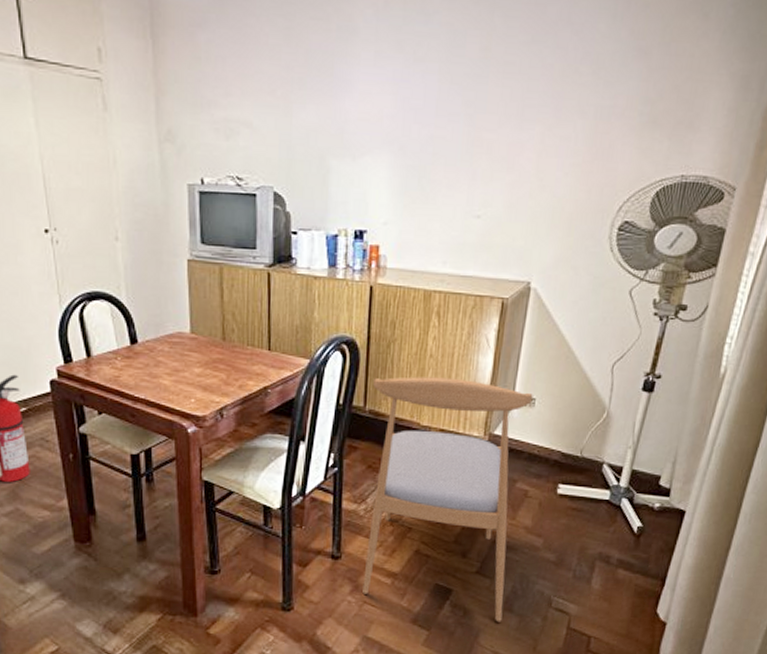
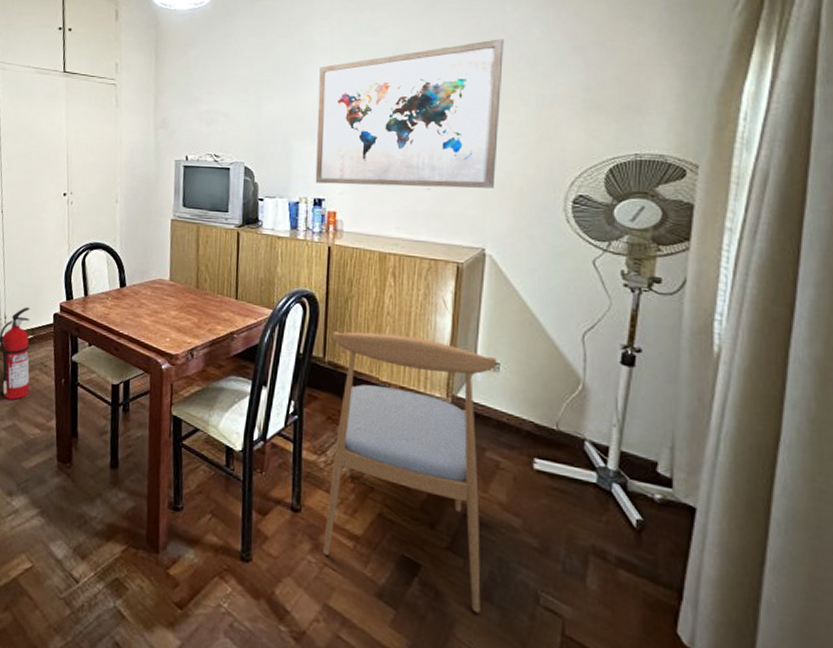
wall art: none [356,34,569,216] -> present [315,39,504,189]

